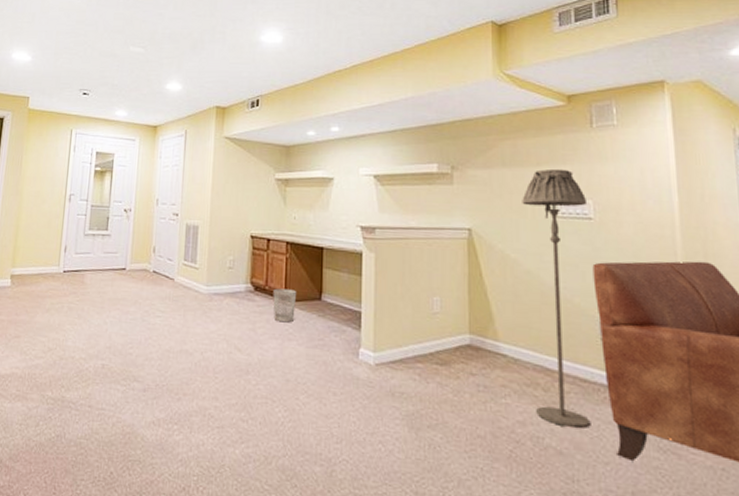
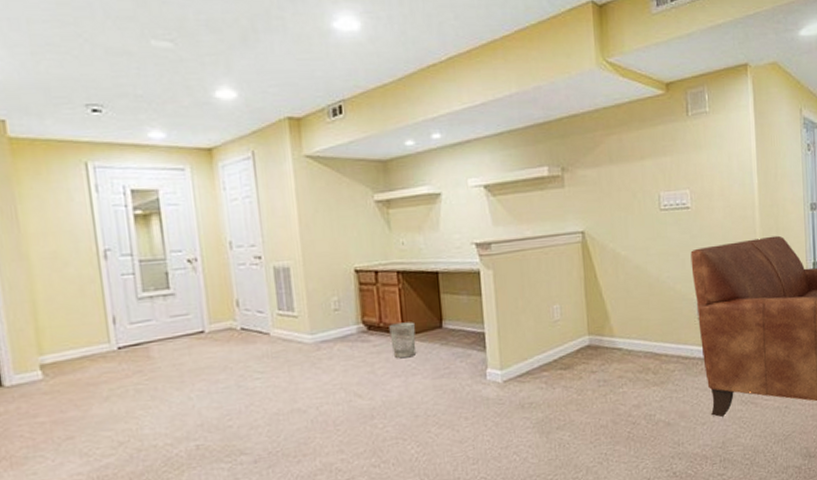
floor lamp: present [522,168,590,429] -> none [629,160,691,401]

